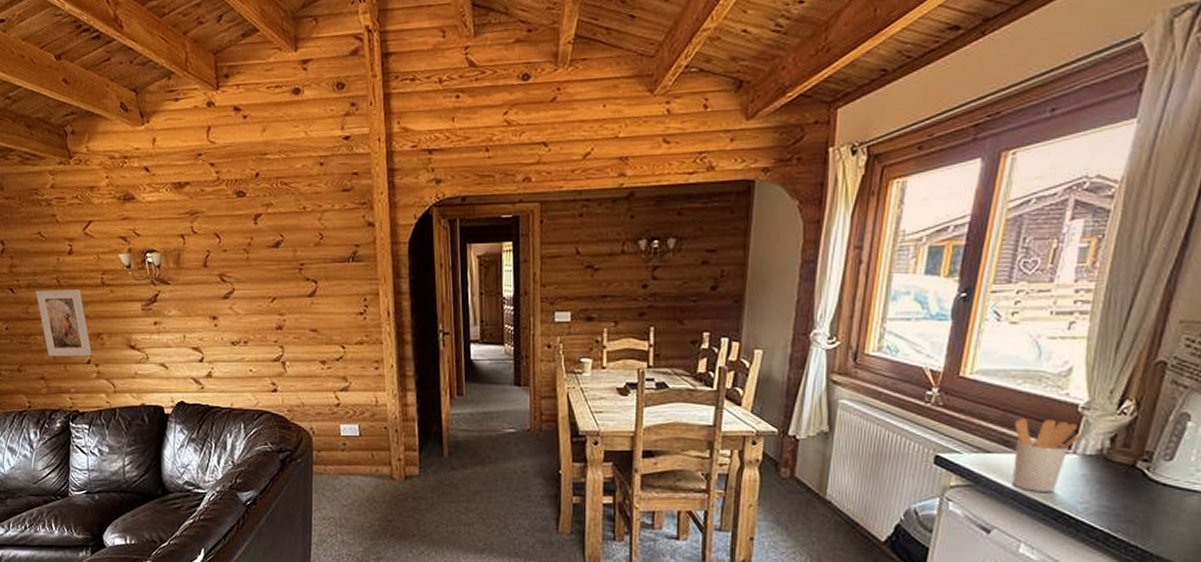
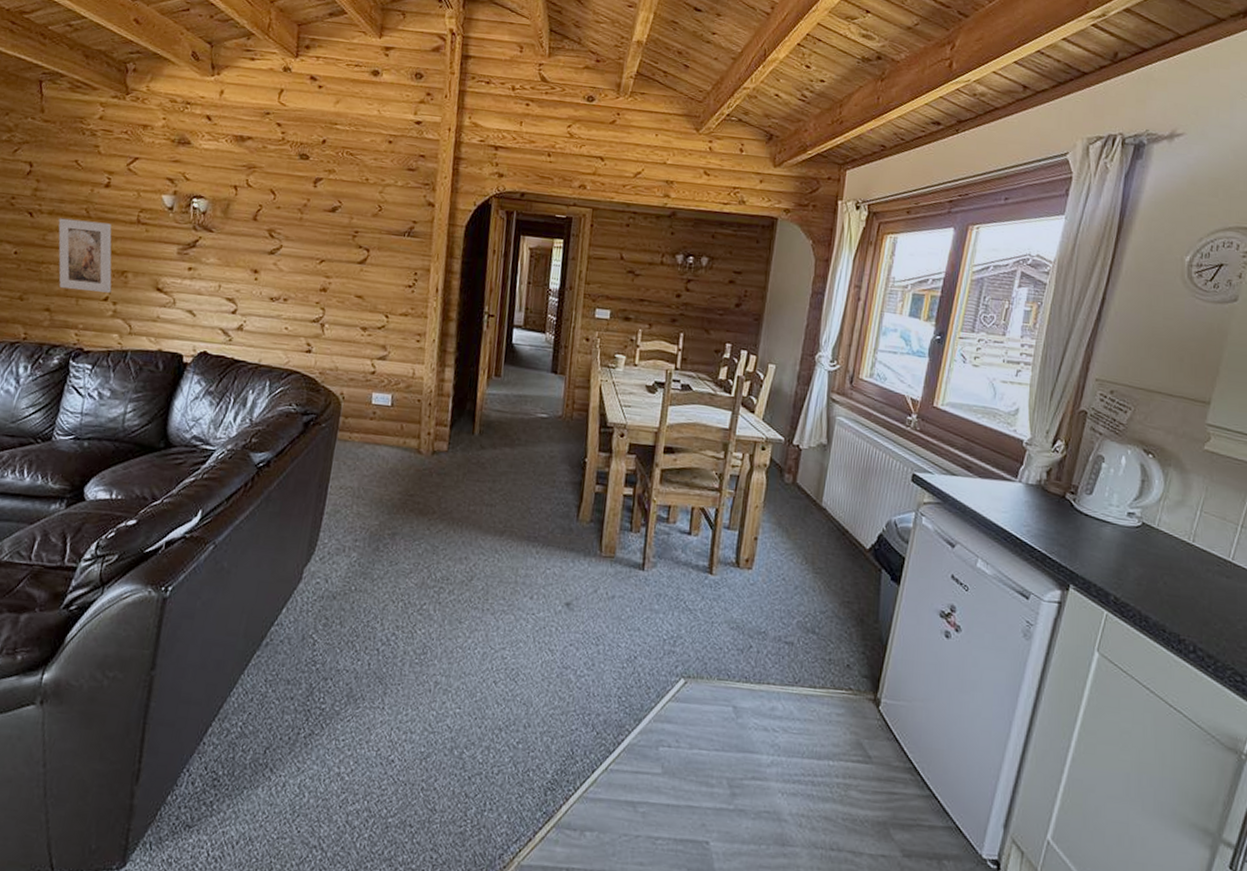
utensil holder: present [1012,417,1083,492] -> none [973,447,1026,514]

